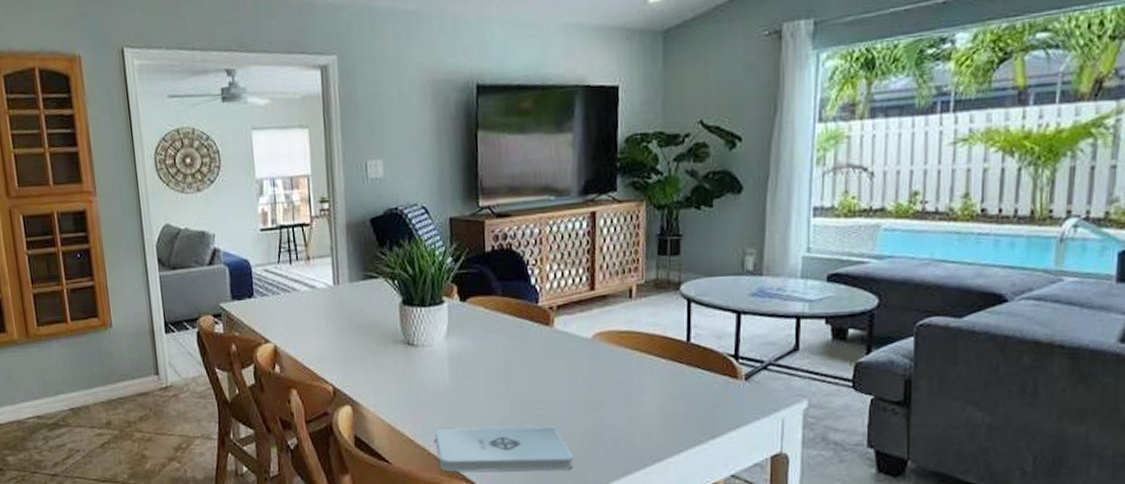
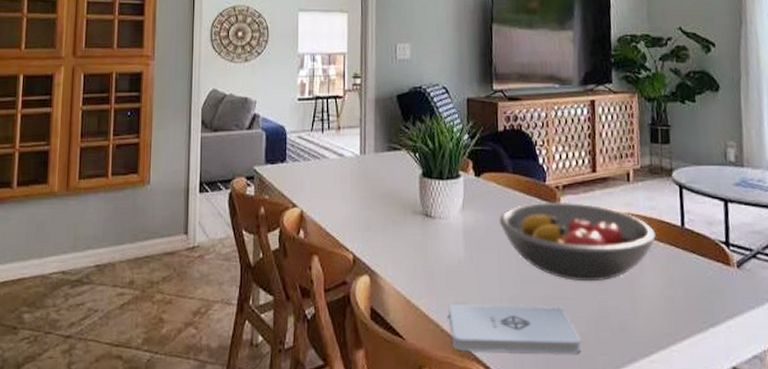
fruit bowl: none [486,322,658,402] -> present [499,201,656,282]

